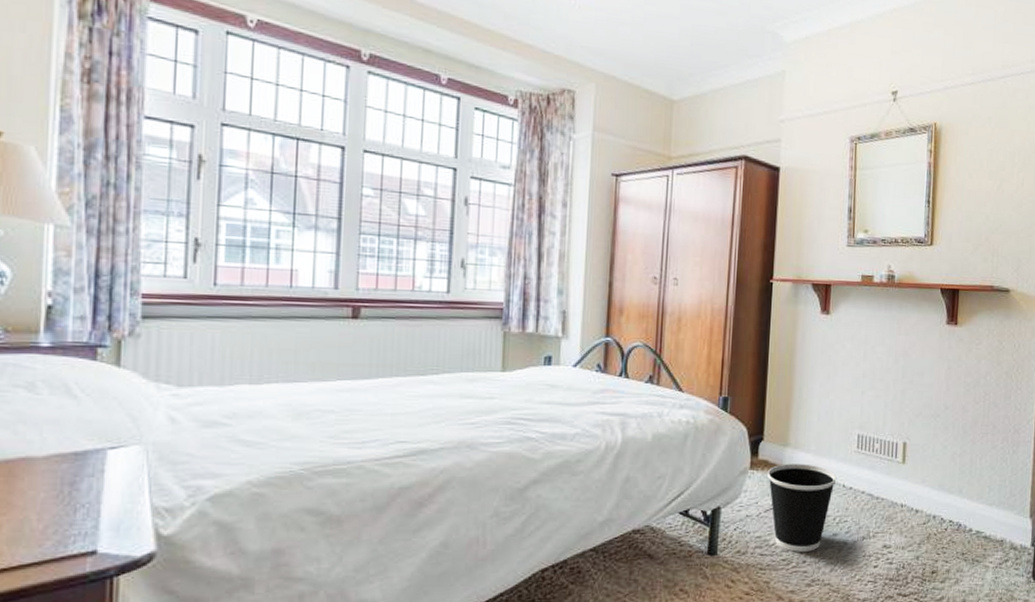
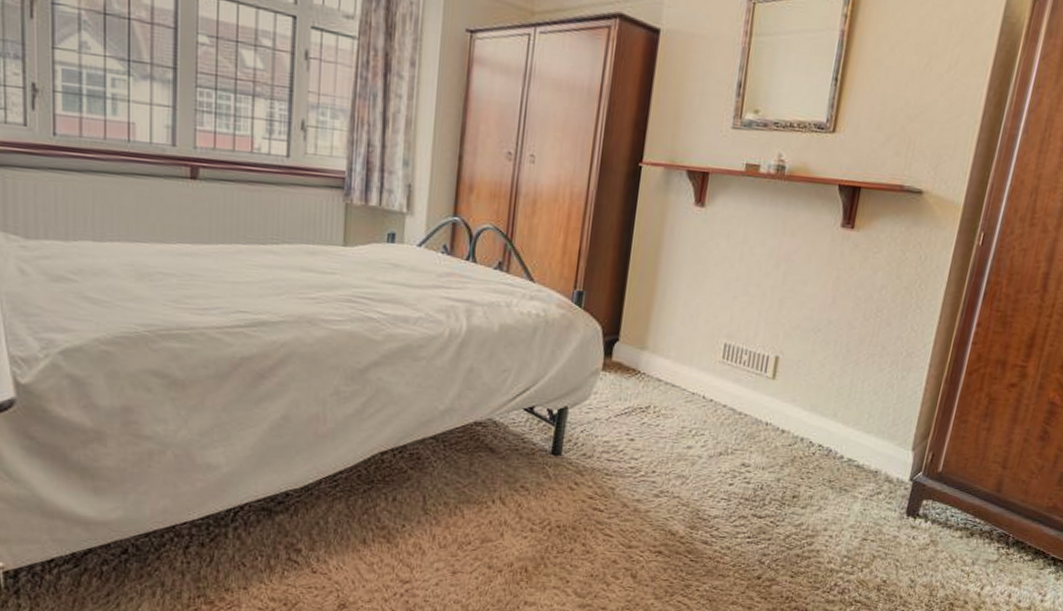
wastebasket: present [766,464,837,552] -> none [620,368,697,462]

